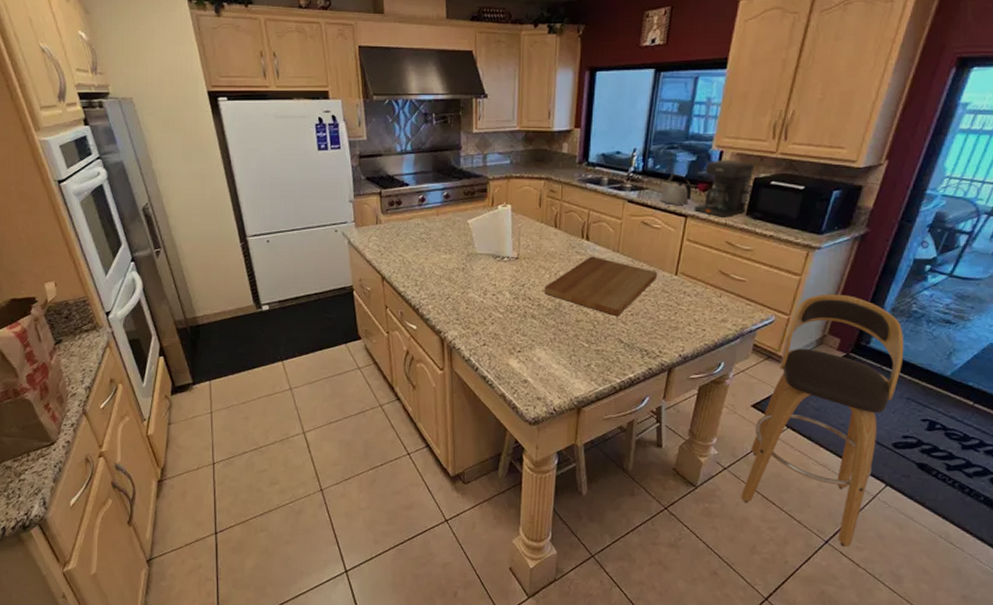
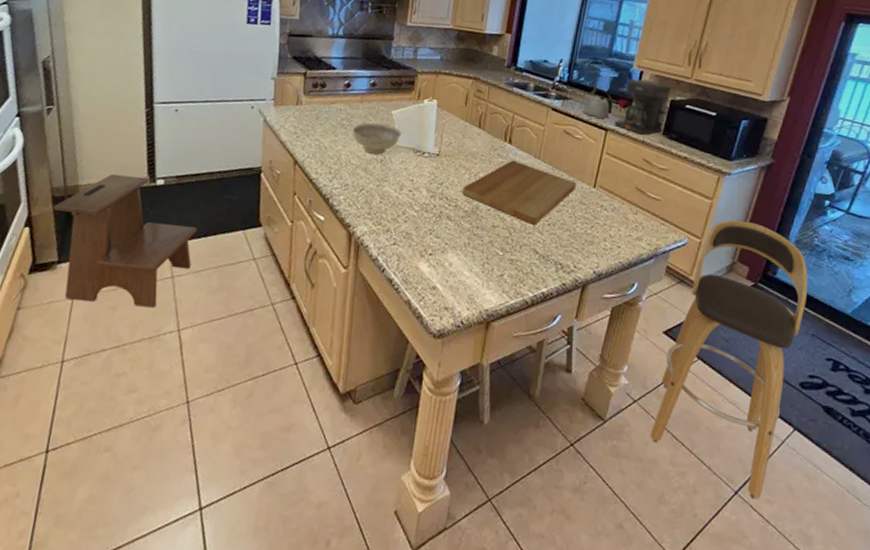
step stool: none [179,304,305,416] -> present [53,174,198,308]
decorative bowl: none [432,234,480,264] -> present [352,122,402,155]

